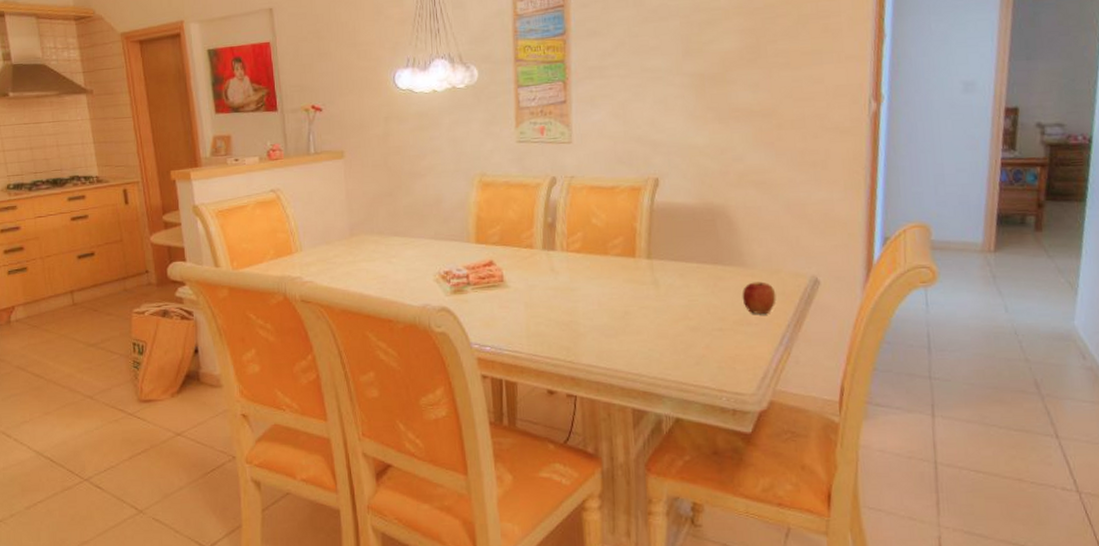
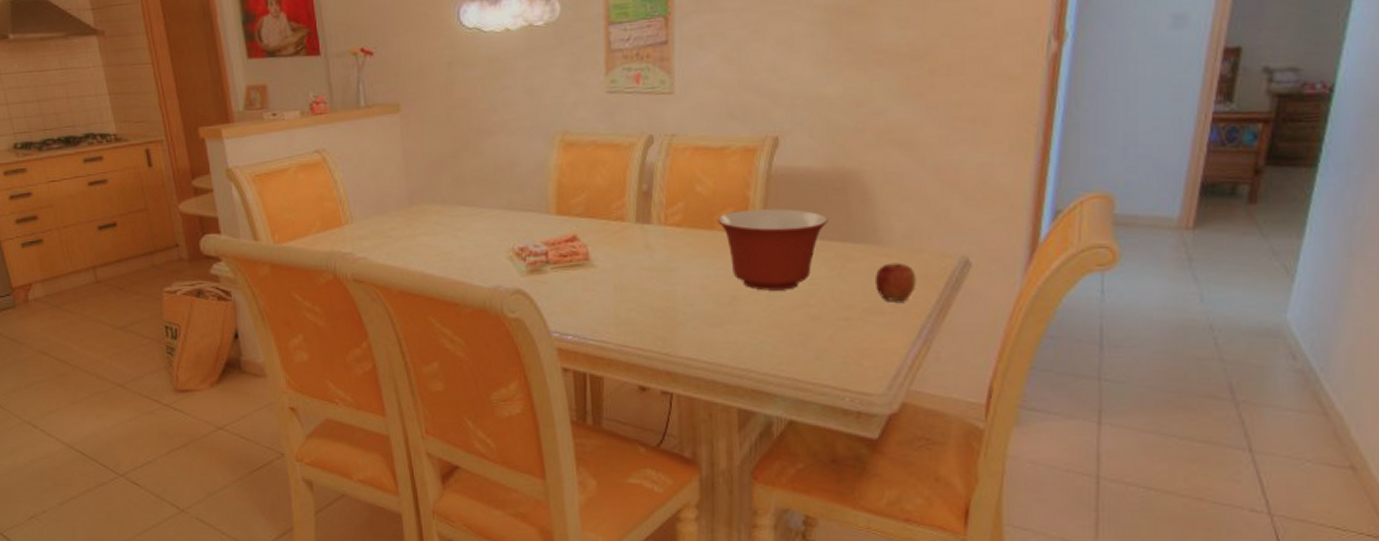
mixing bowl: none [611,237,702,307] -> present [718,208,828,291]

